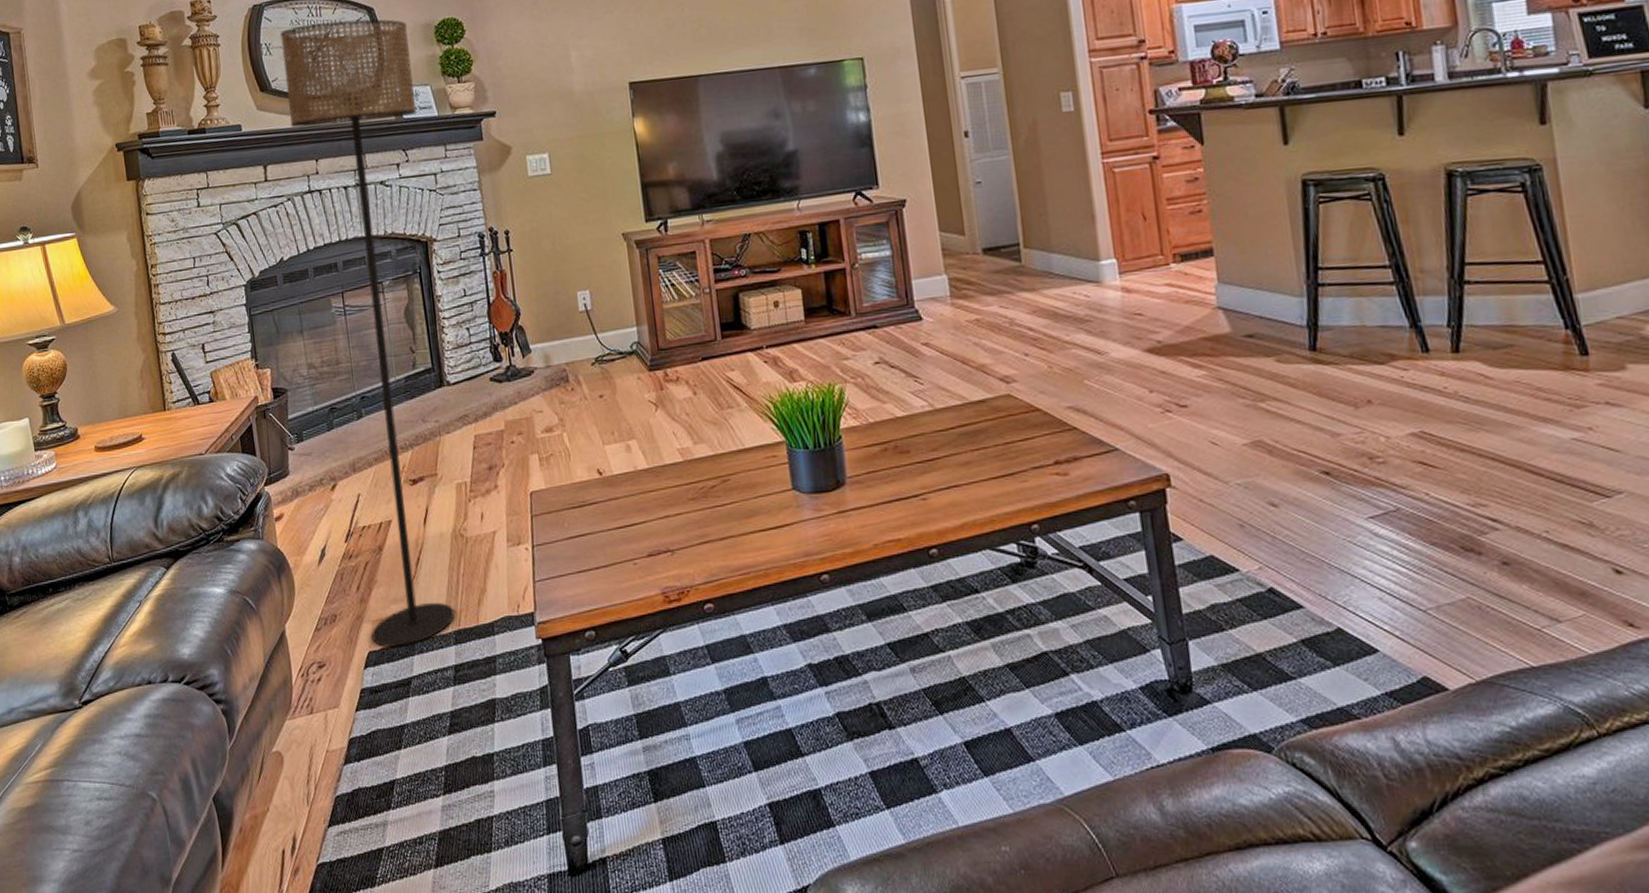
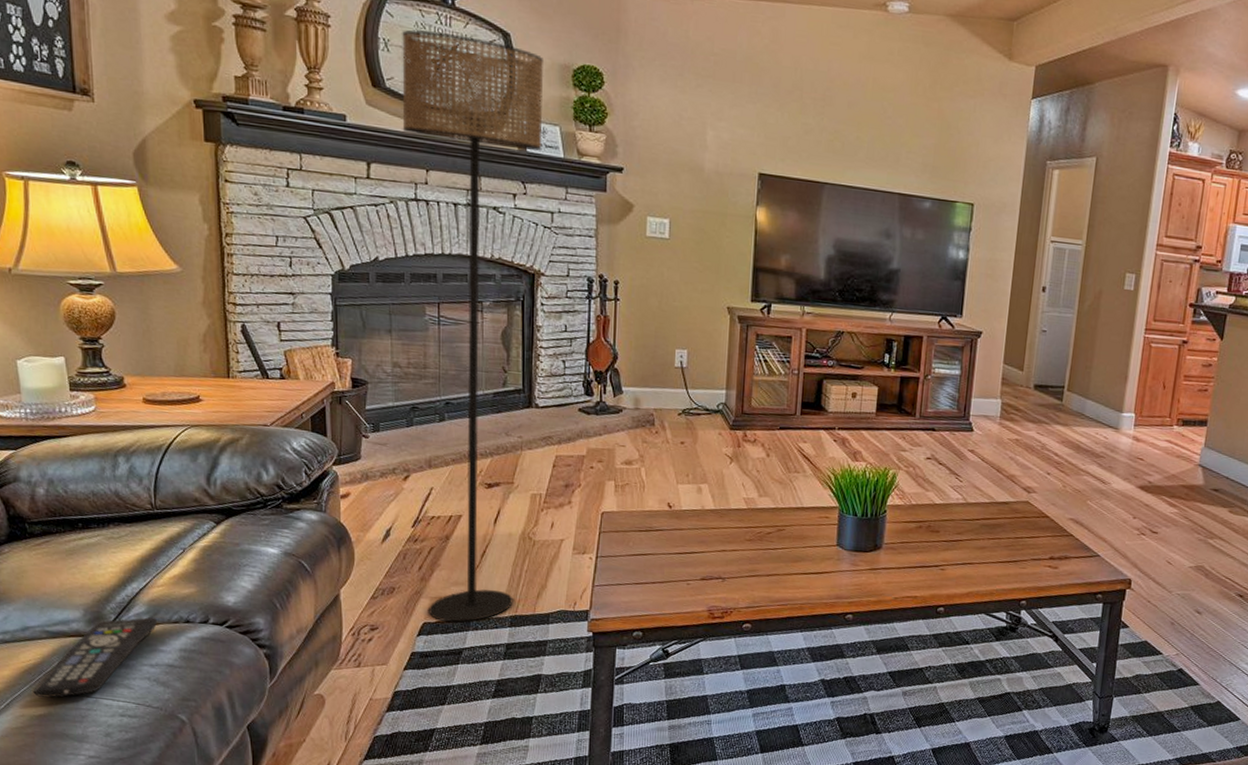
remote control: none [20,683,123,786] -> present [33,617,158,698]

